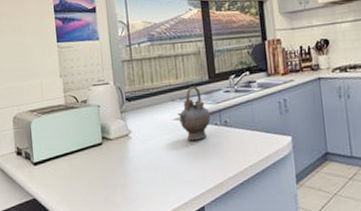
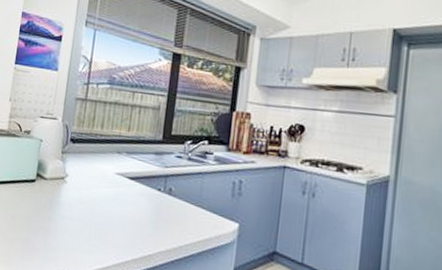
teapot: present [177,86,210,140] -> none [120,142,155,202]

